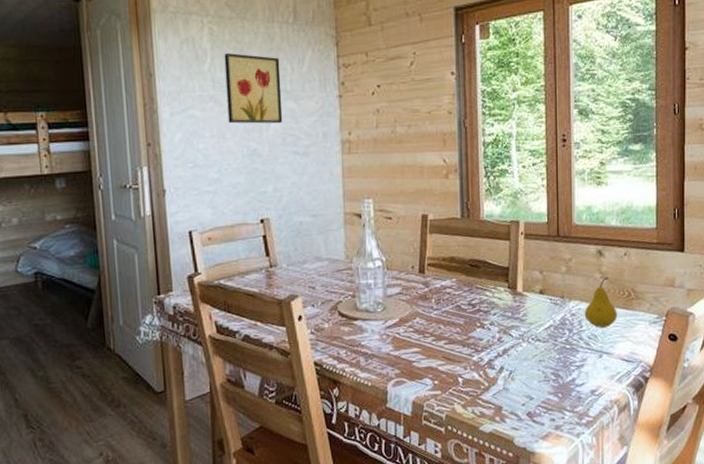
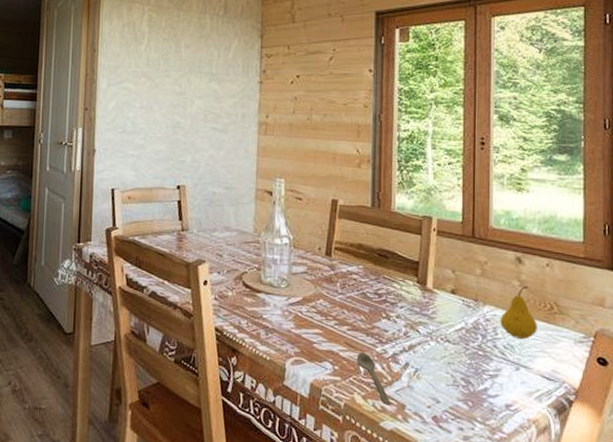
wall art: present [224,53,283,124] -> none [157,37,208,102]
spoon: none [455,363,489,410] -> present [356,352,391,405]

